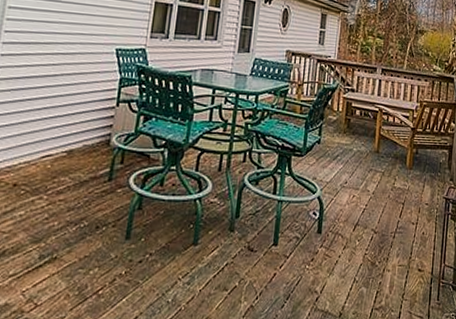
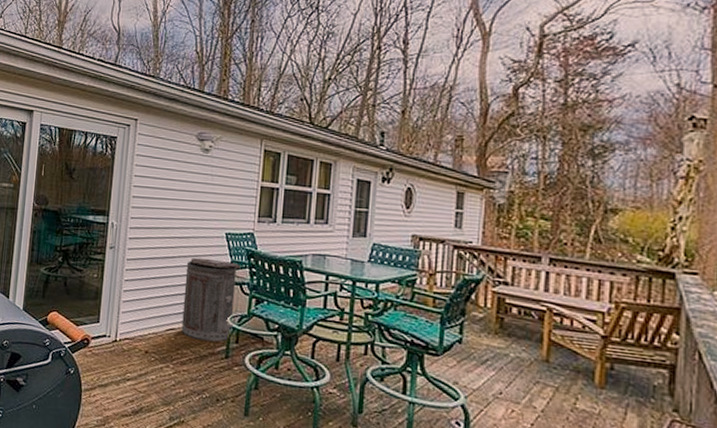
trash can: none [59,75,131,166] -> present [181,257,241,342]

